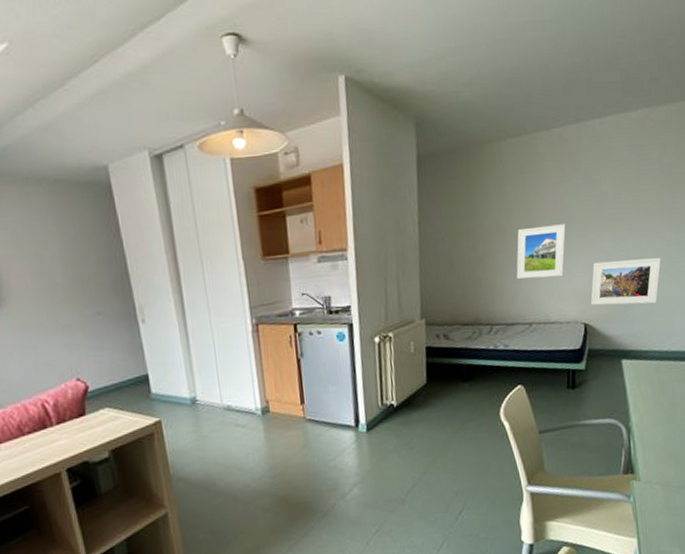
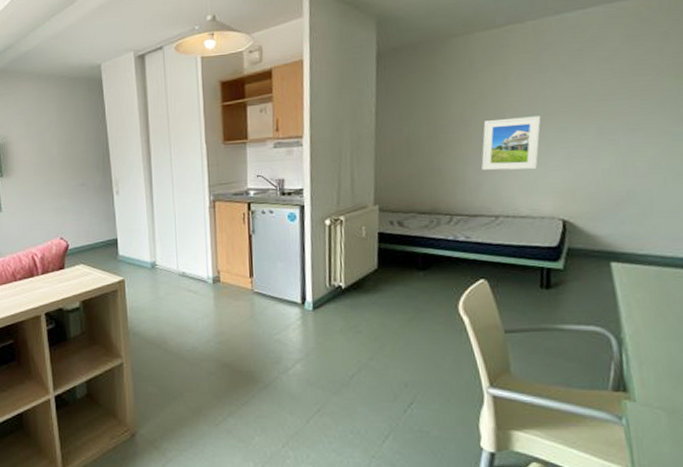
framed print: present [590,257,661,306] -> none [570,153,664,203]

